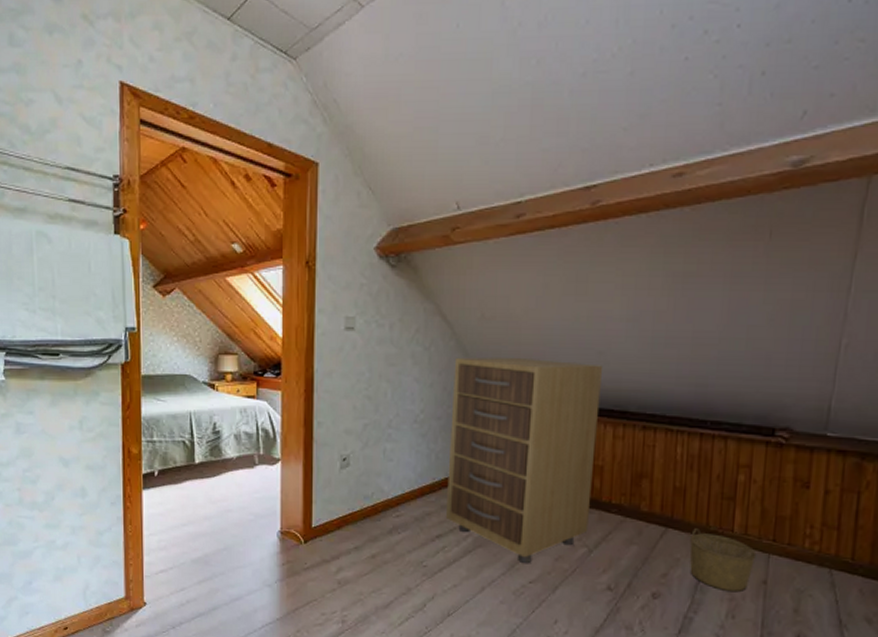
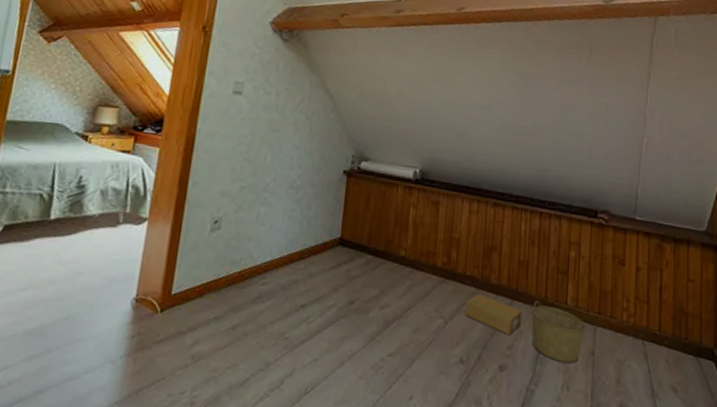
chest of drawers: present [446,357,603,564] -> none [313,128,463,336]
box: none [611,522,679,563] -> present [464,293,523,335]

